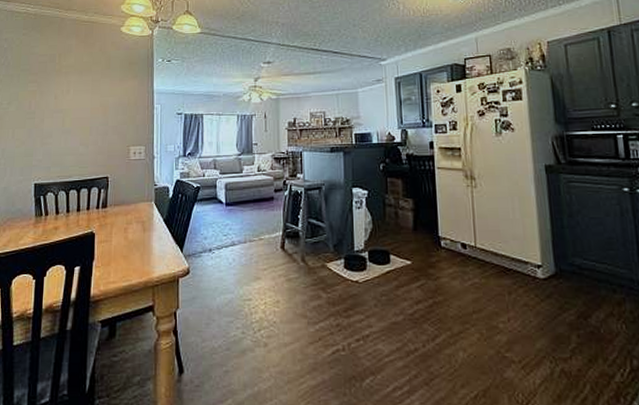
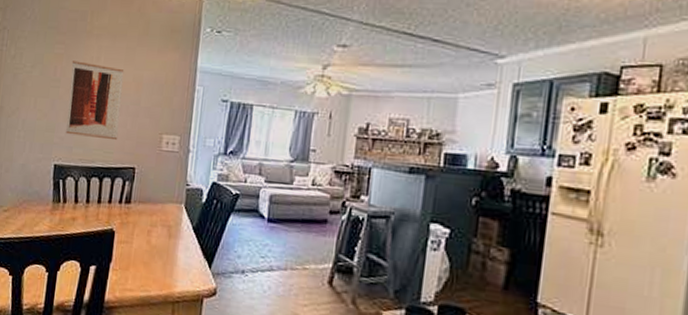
wall art: none [43,95,92,157] -> present [66,61,124,141]

